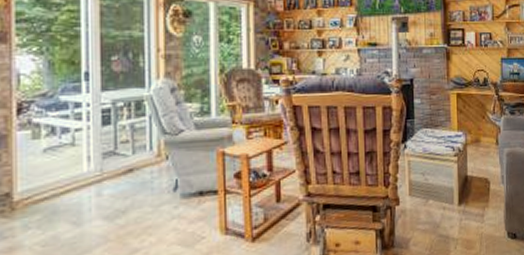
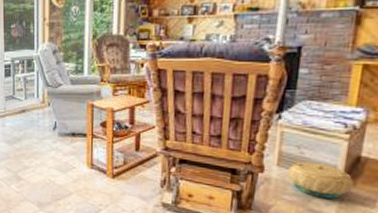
basket: none [418,187,467,222] -> present [287,161,354,199]

